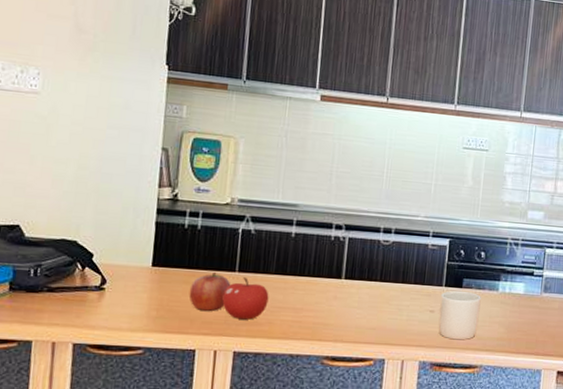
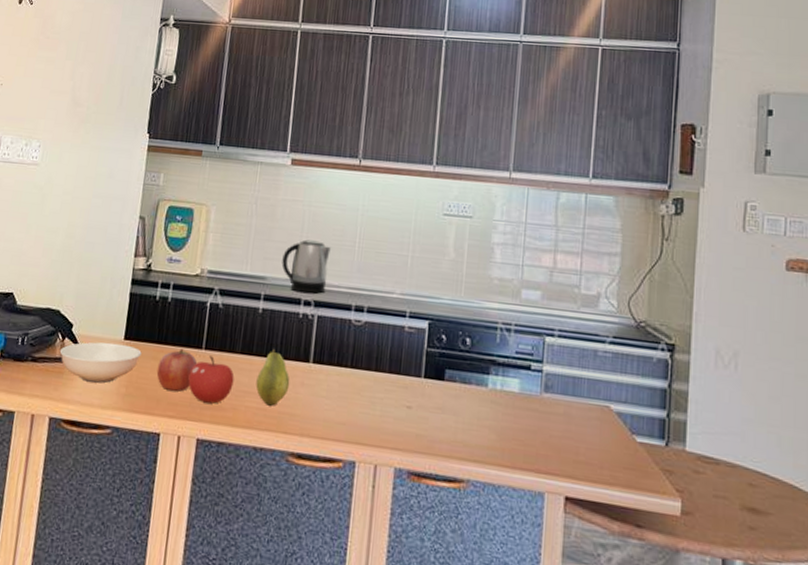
bowl: none [79,269,172,308] -> present [59,342,142,383]
fruit: none [290,268,324,318] -> present [256,348,290,406]
kettle: none [313,170,360,219] -> present [281,239,331,294]
mug: present [438,290,481,341] -> none [416,383,467,447]

